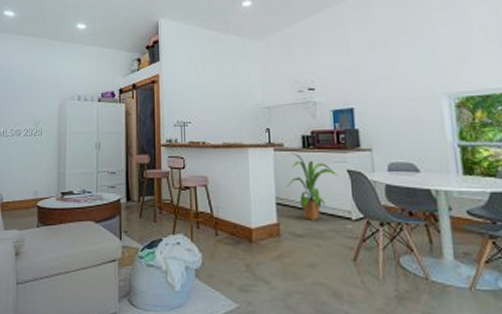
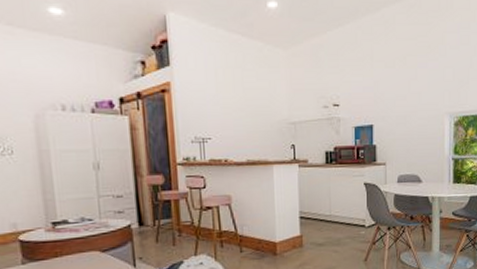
house plant: present [286,153,338,220] -> none [310,168,356,230]

